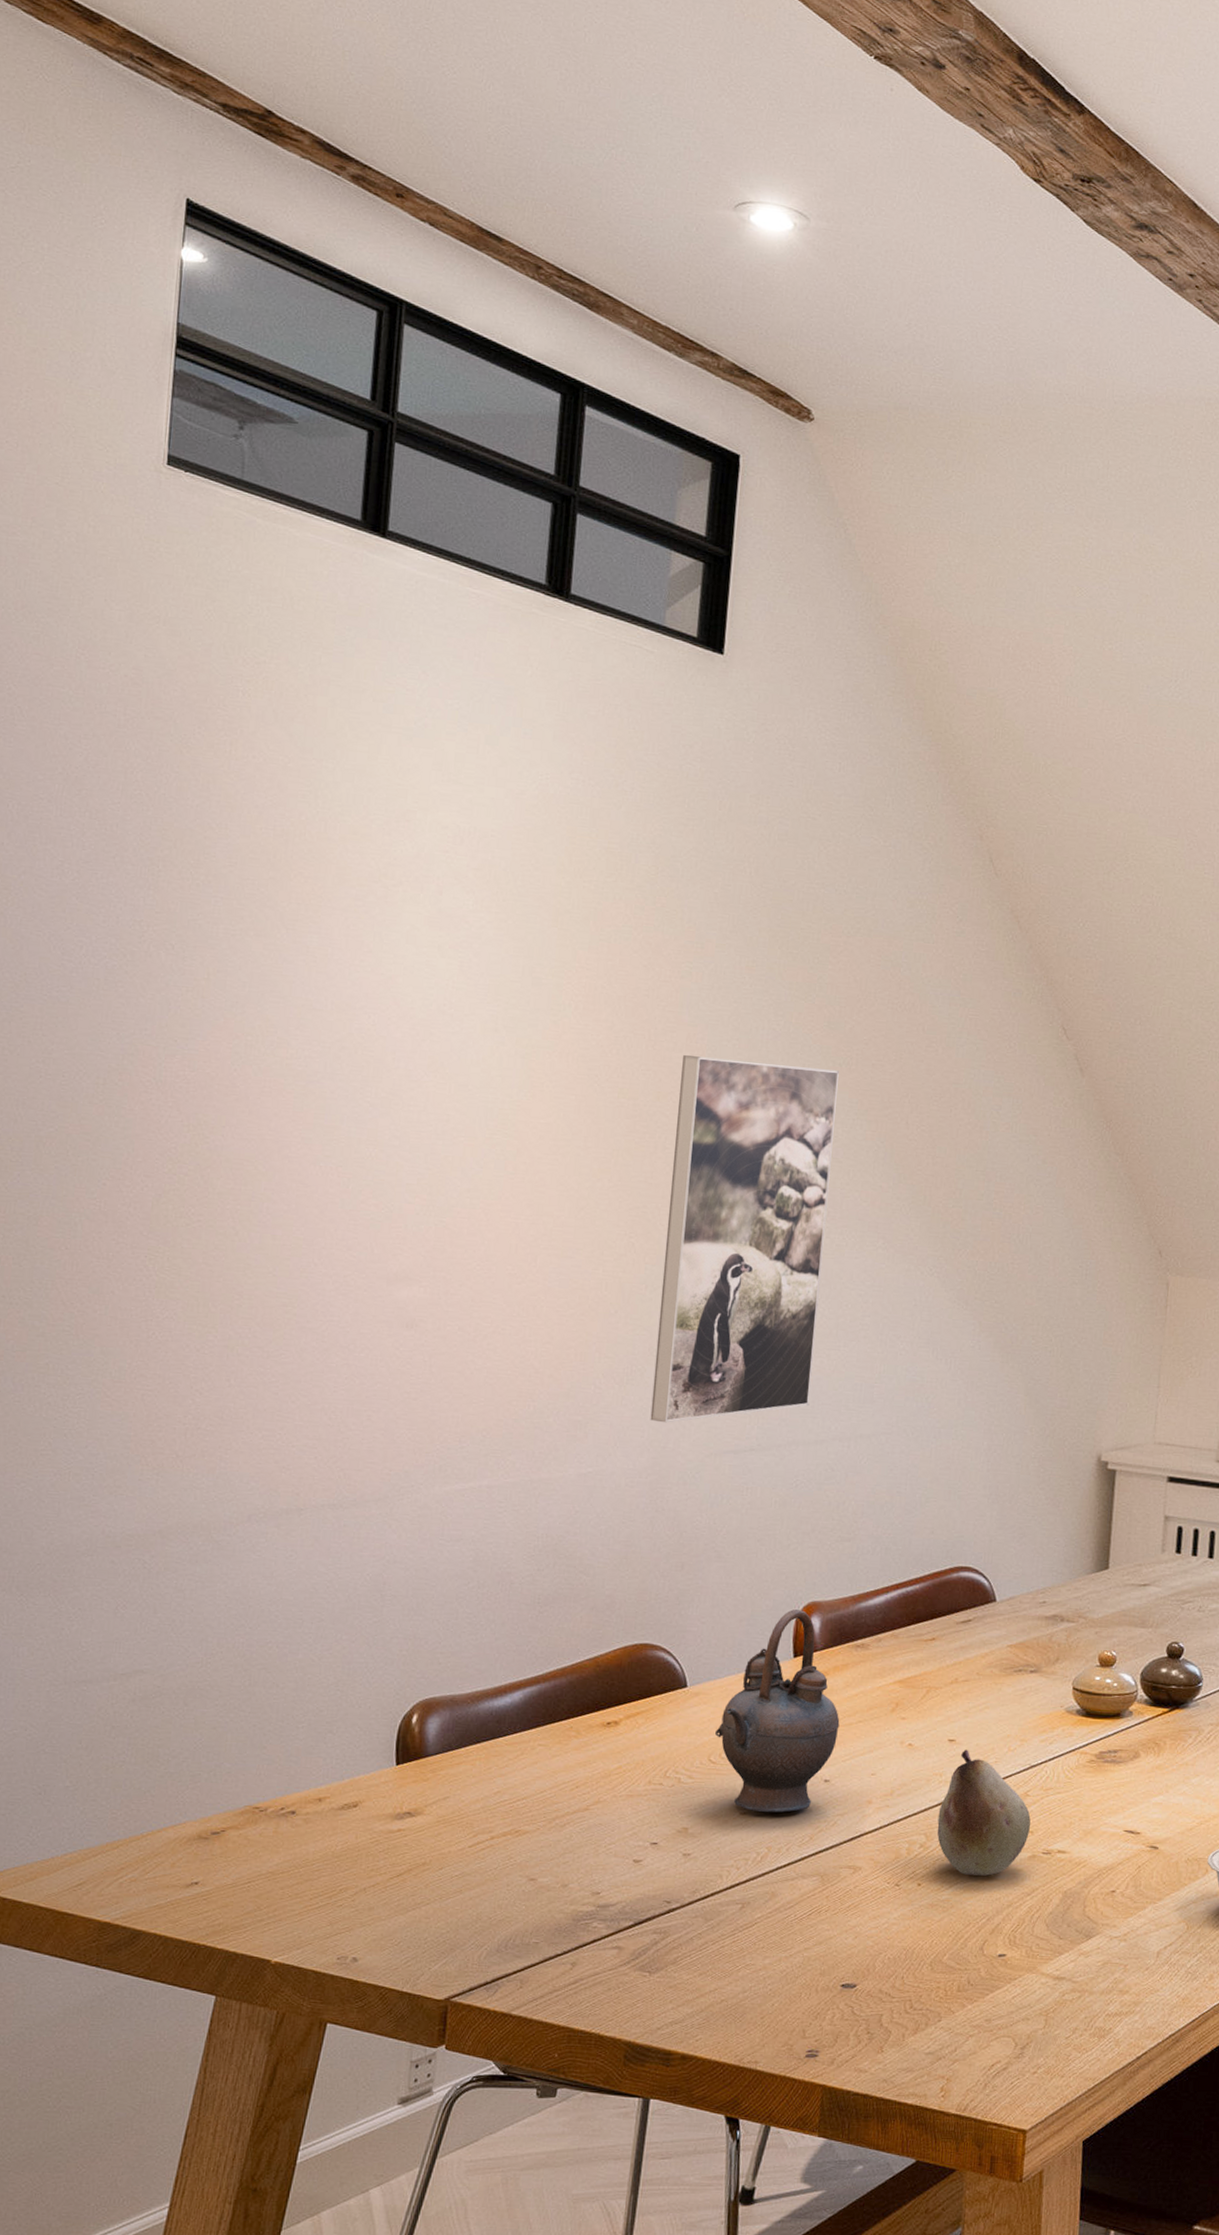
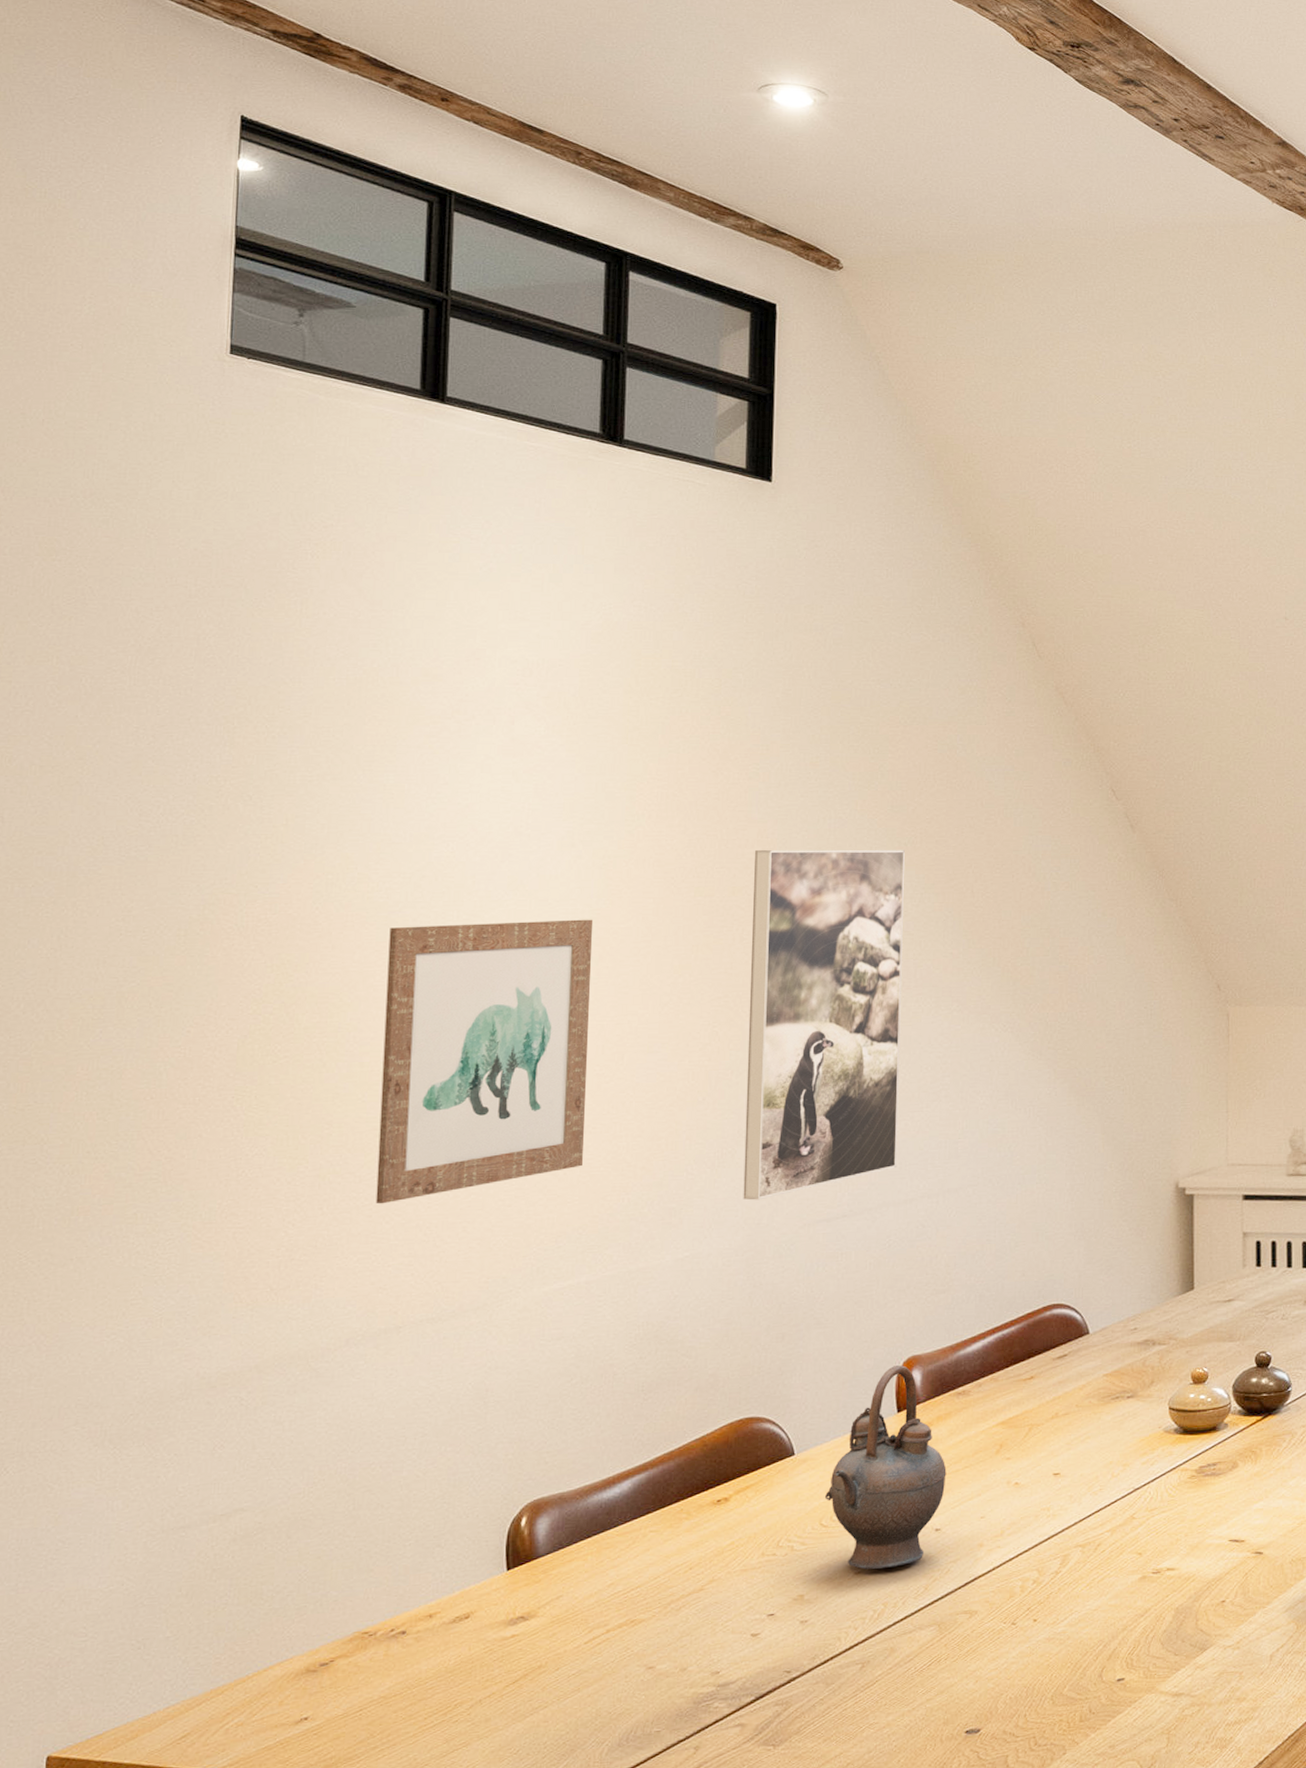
wall art: none [282,1098,513,1383] -> present [375,919,594,1204]
fruit: present [937,1749,1031,1876] -> none [1048,1481,1138,1605]

